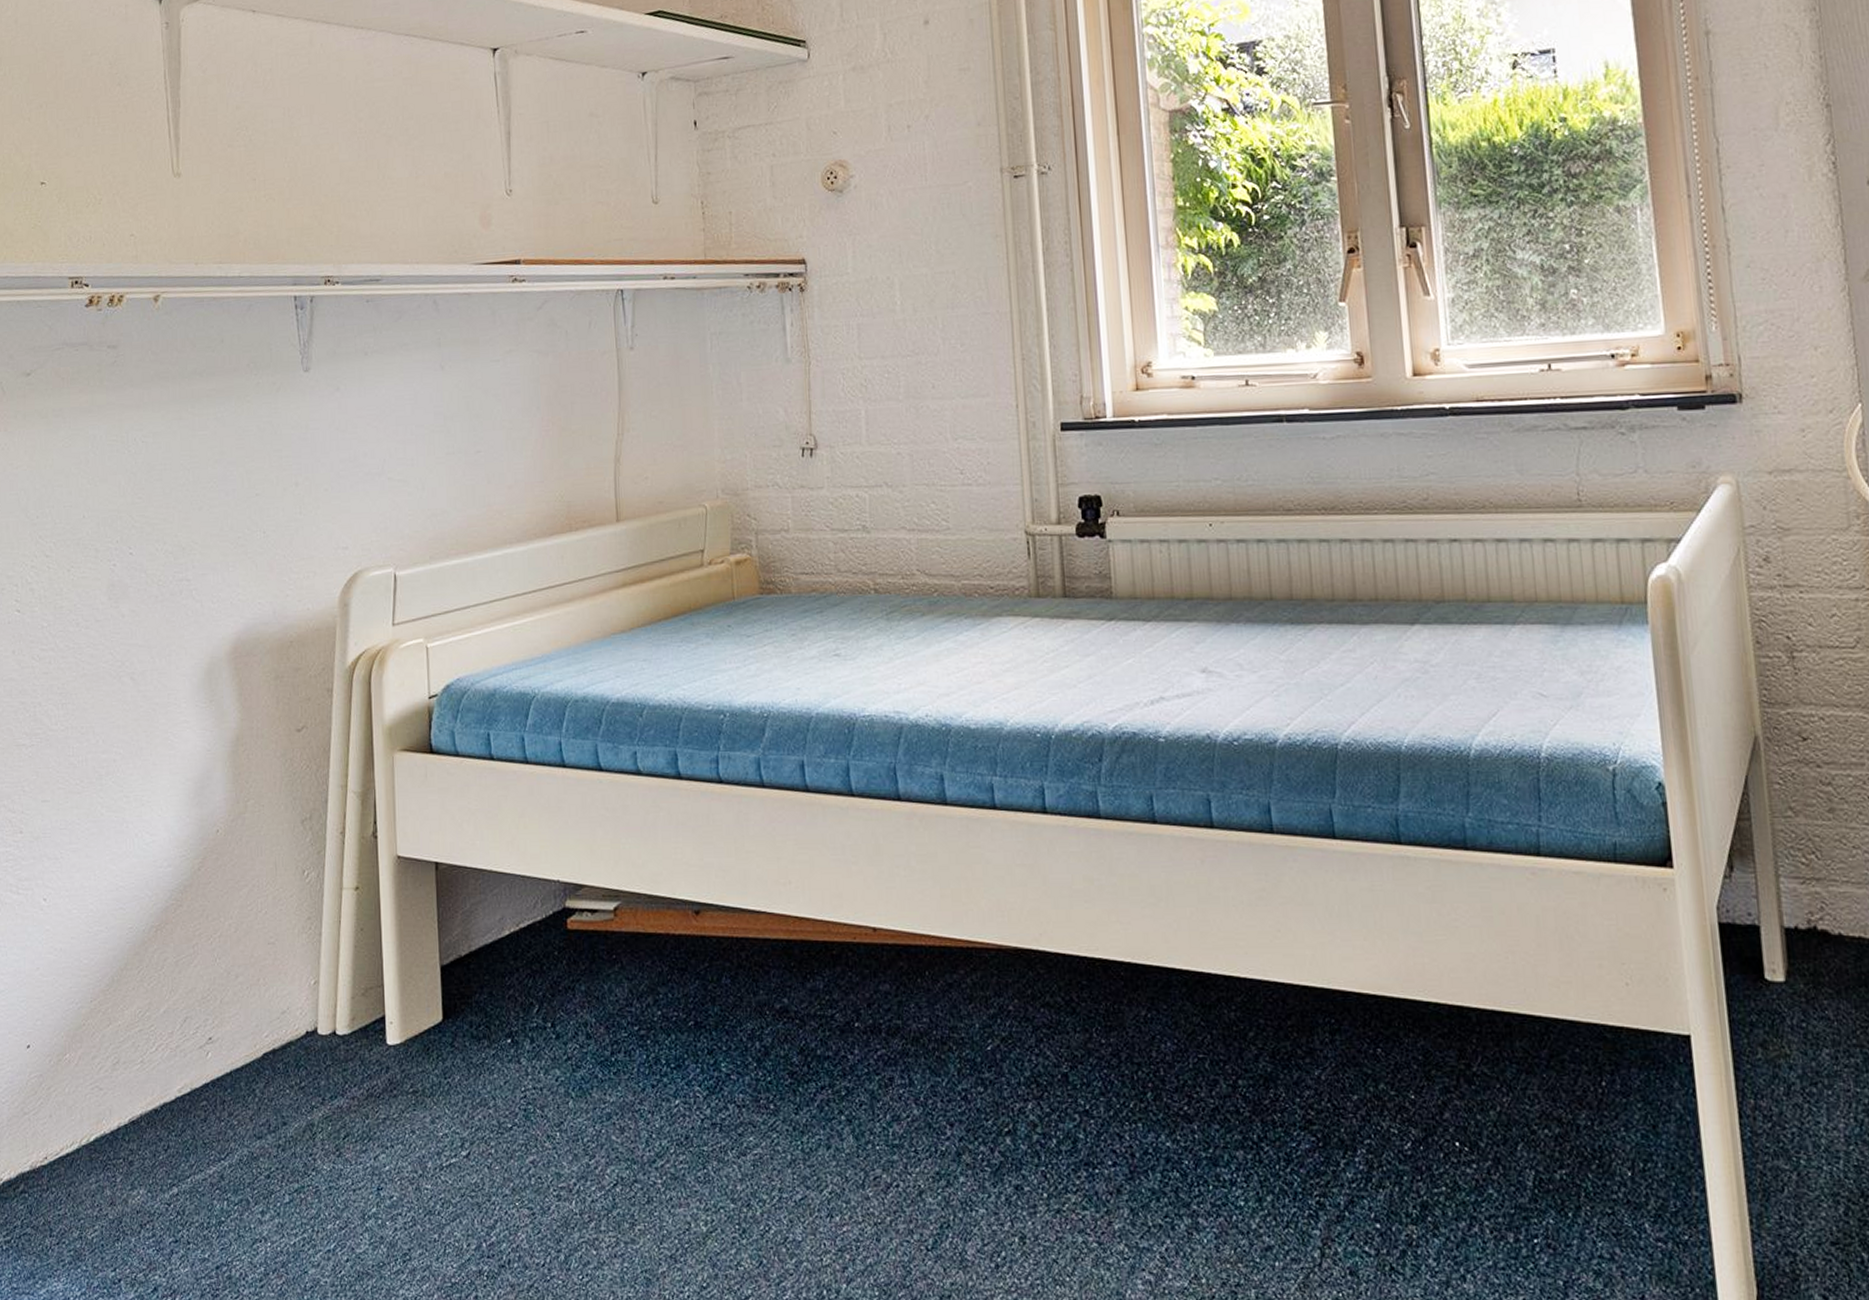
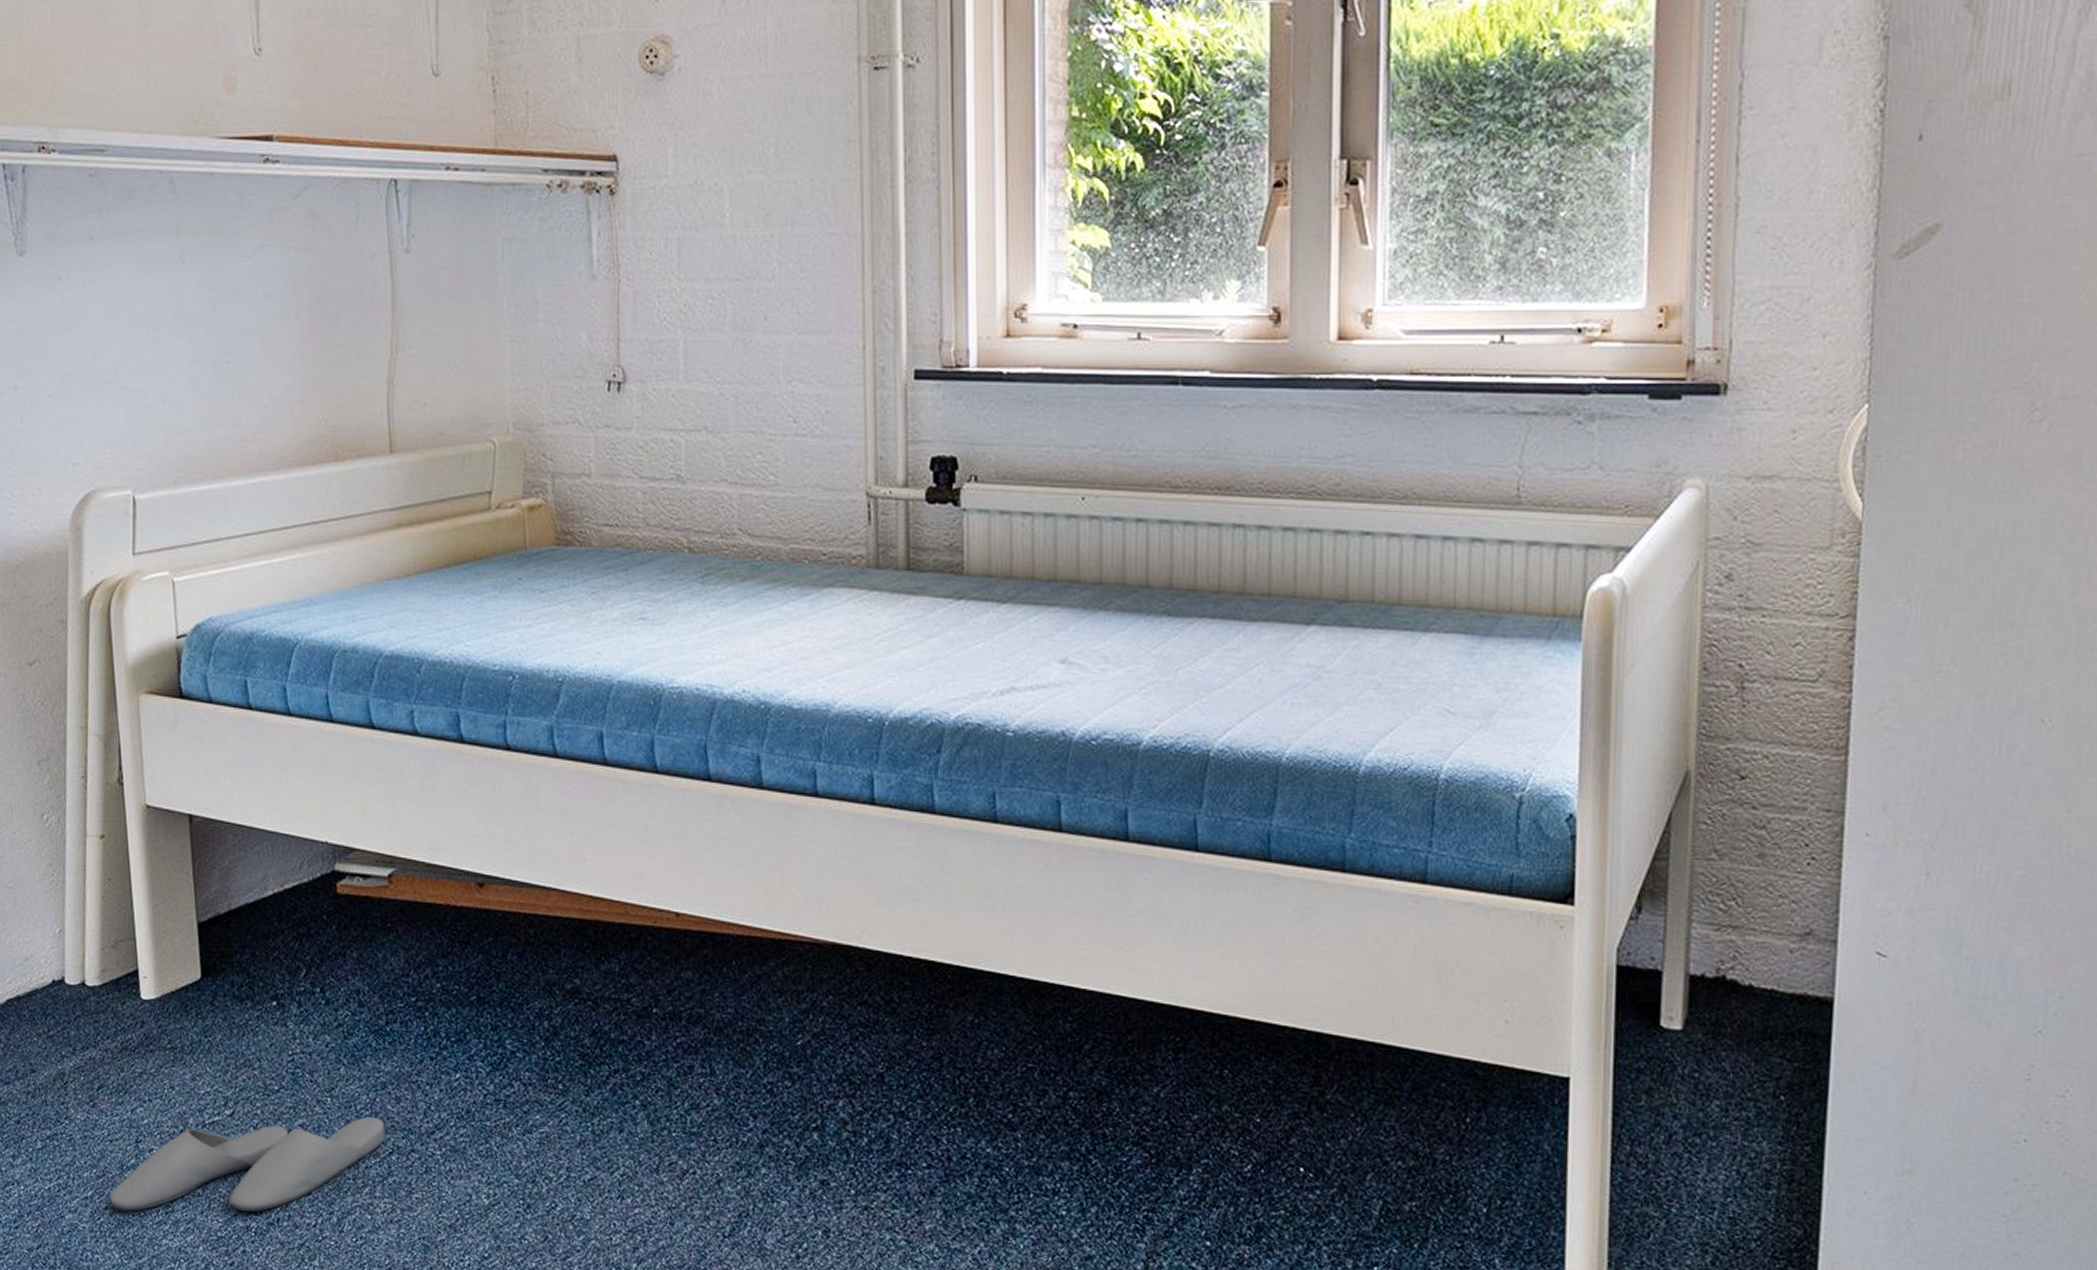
slippers: none [351,1150,610,1262] -> present [109,1117,386,1212]

